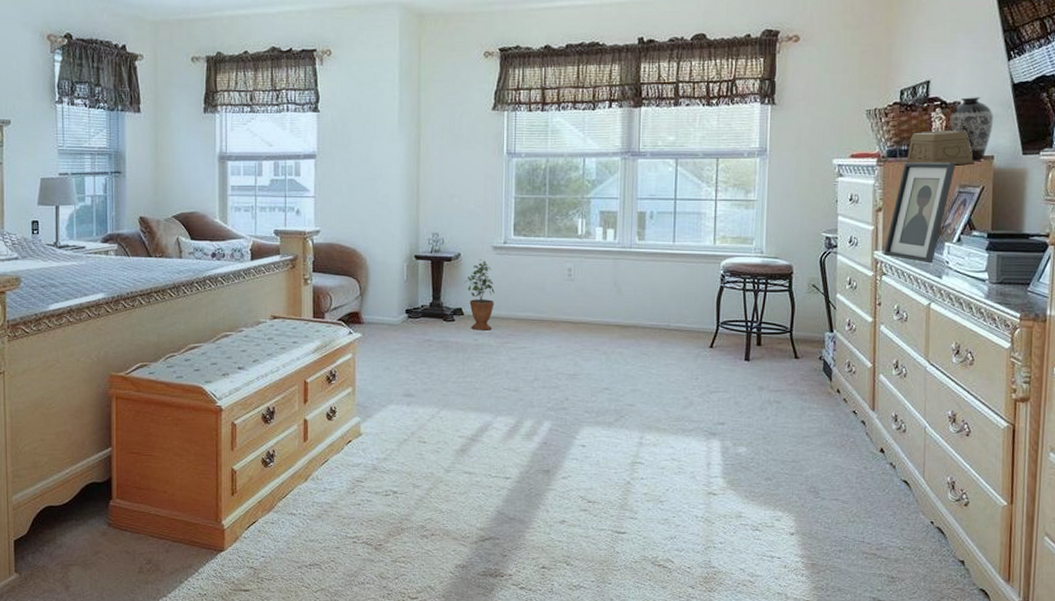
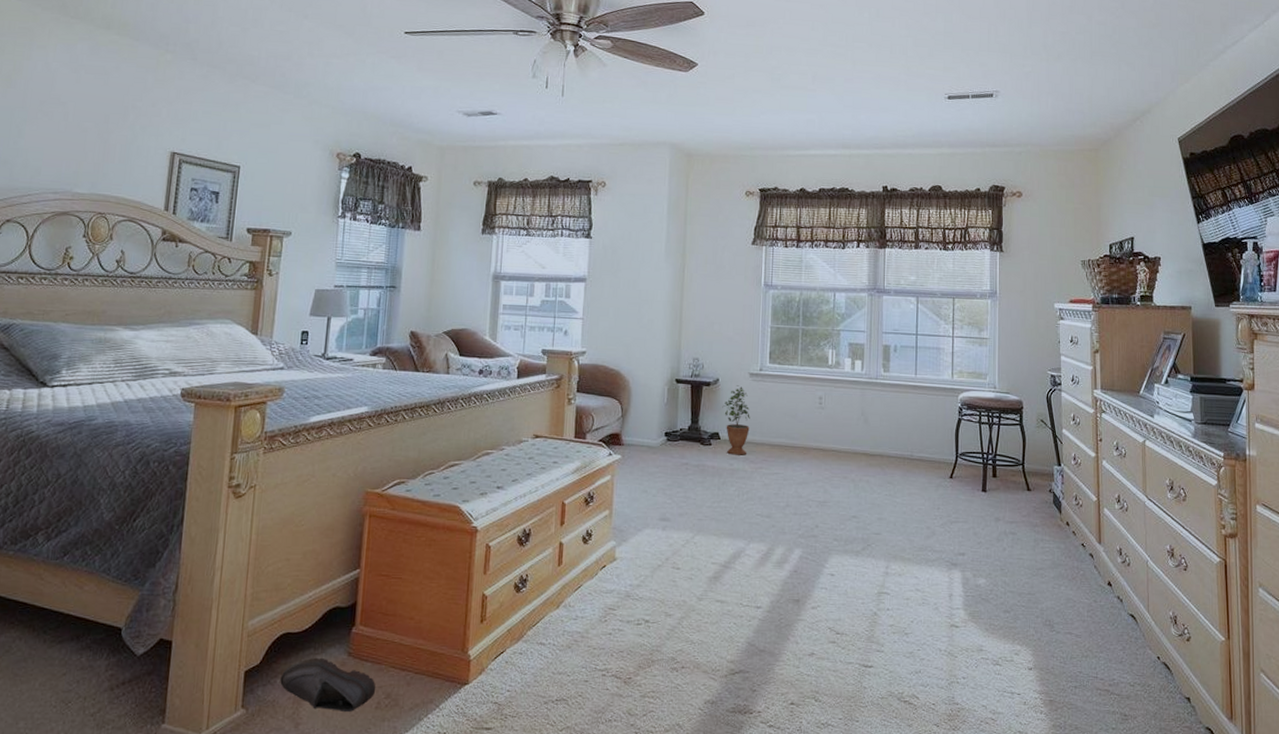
shoe: none [47,528,137,577] -> present [280,657,376,713]
picture frame: present [884,163,956,264] -> none [1102,309,1160,403]
decorative box: present [907,131,974,166] -> none [1118,282,1174,314]
decorative vase: present [949,97,993,161] -> none [1152,253,1189,310]

